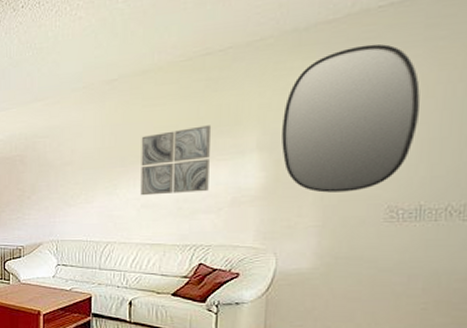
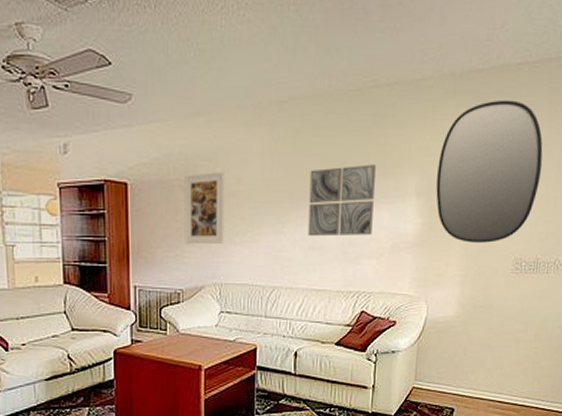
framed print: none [25,146,60,208] -> present [184,172,225,245]

